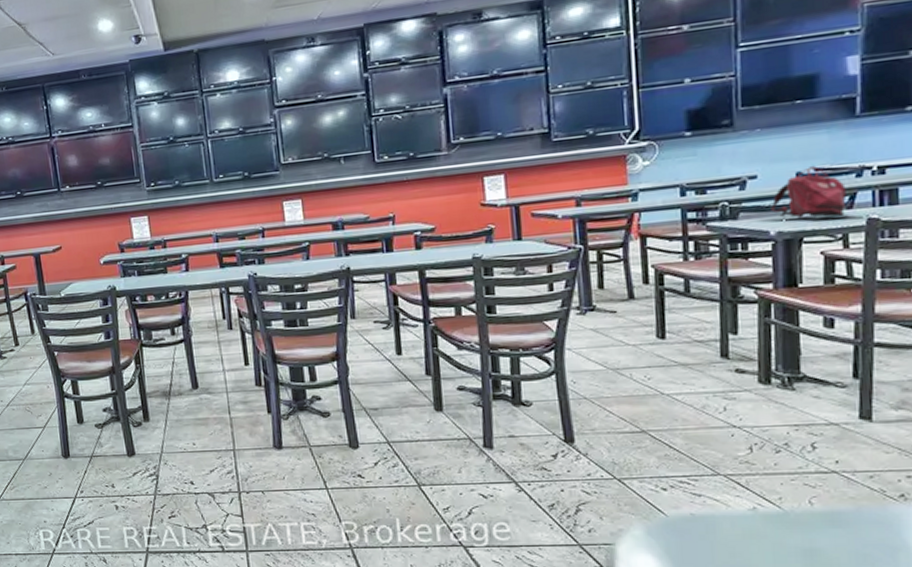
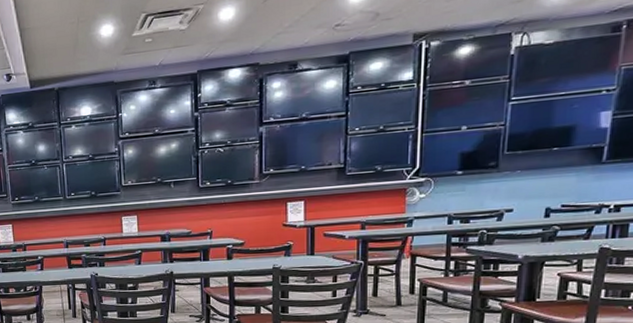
backpack: present [771,166,856,220] -> none [521,203,590,247]

